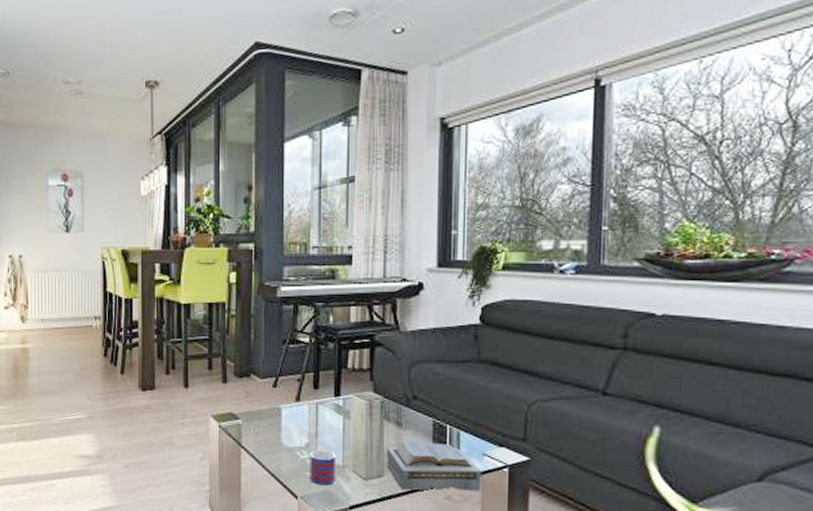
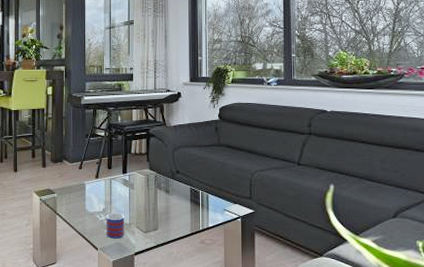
bible: present [387,440,482,492] -> none [160,202,224,239]

